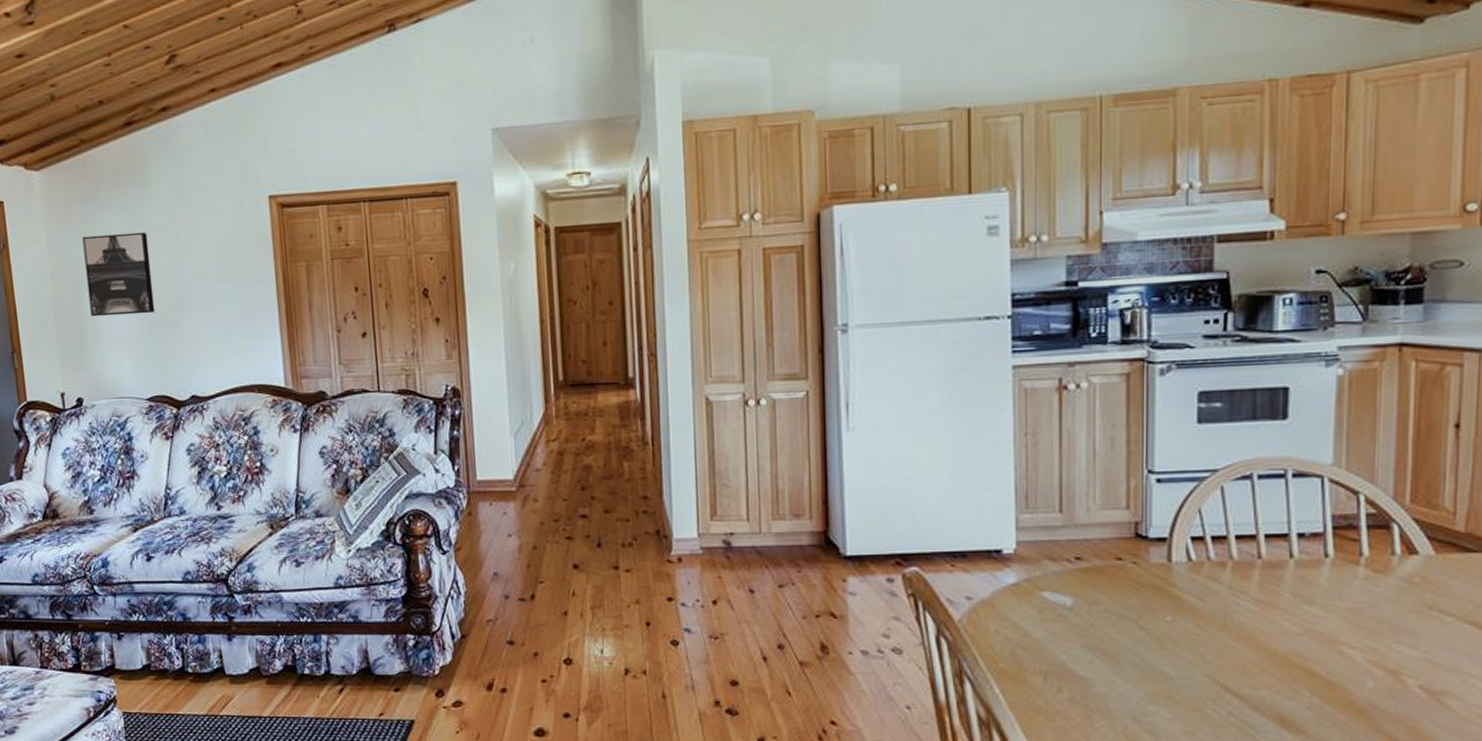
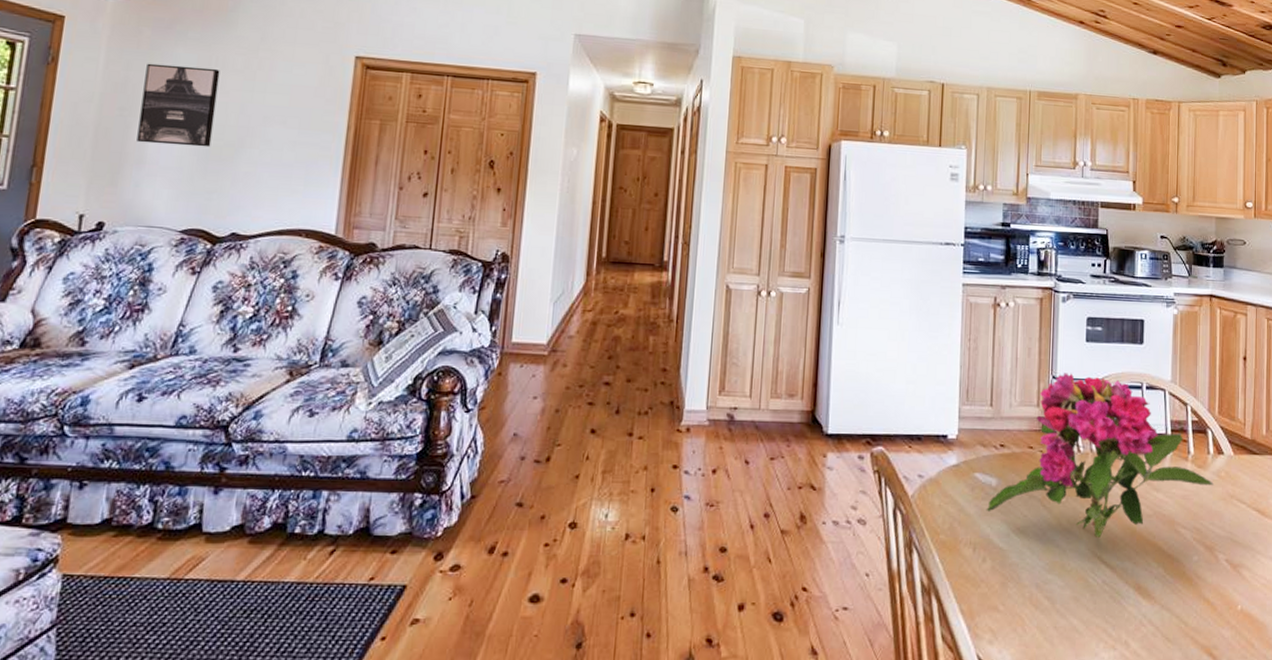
flower: none [1059,464,1401,664] -> present [986,373,1214,539]

